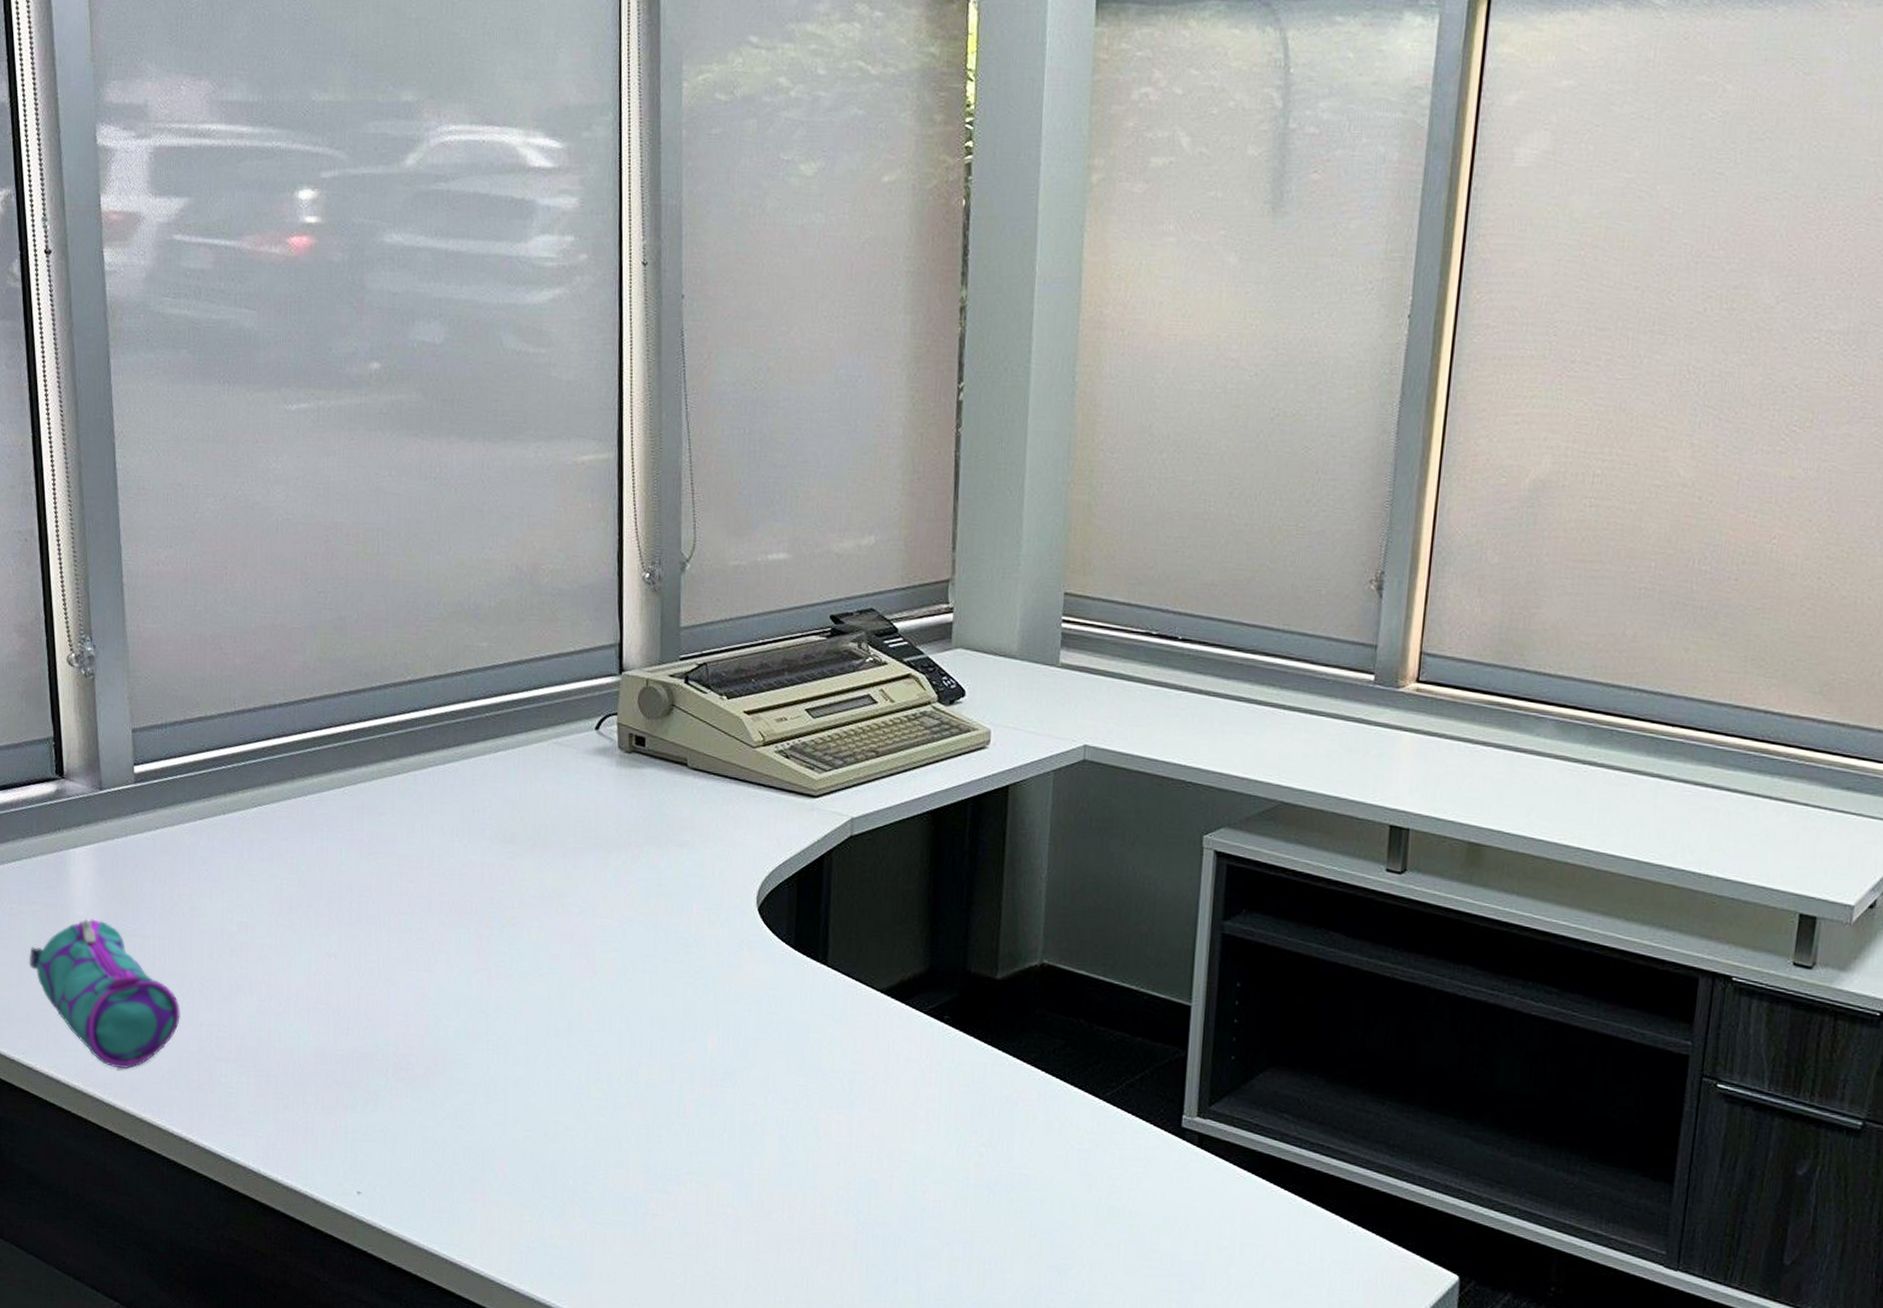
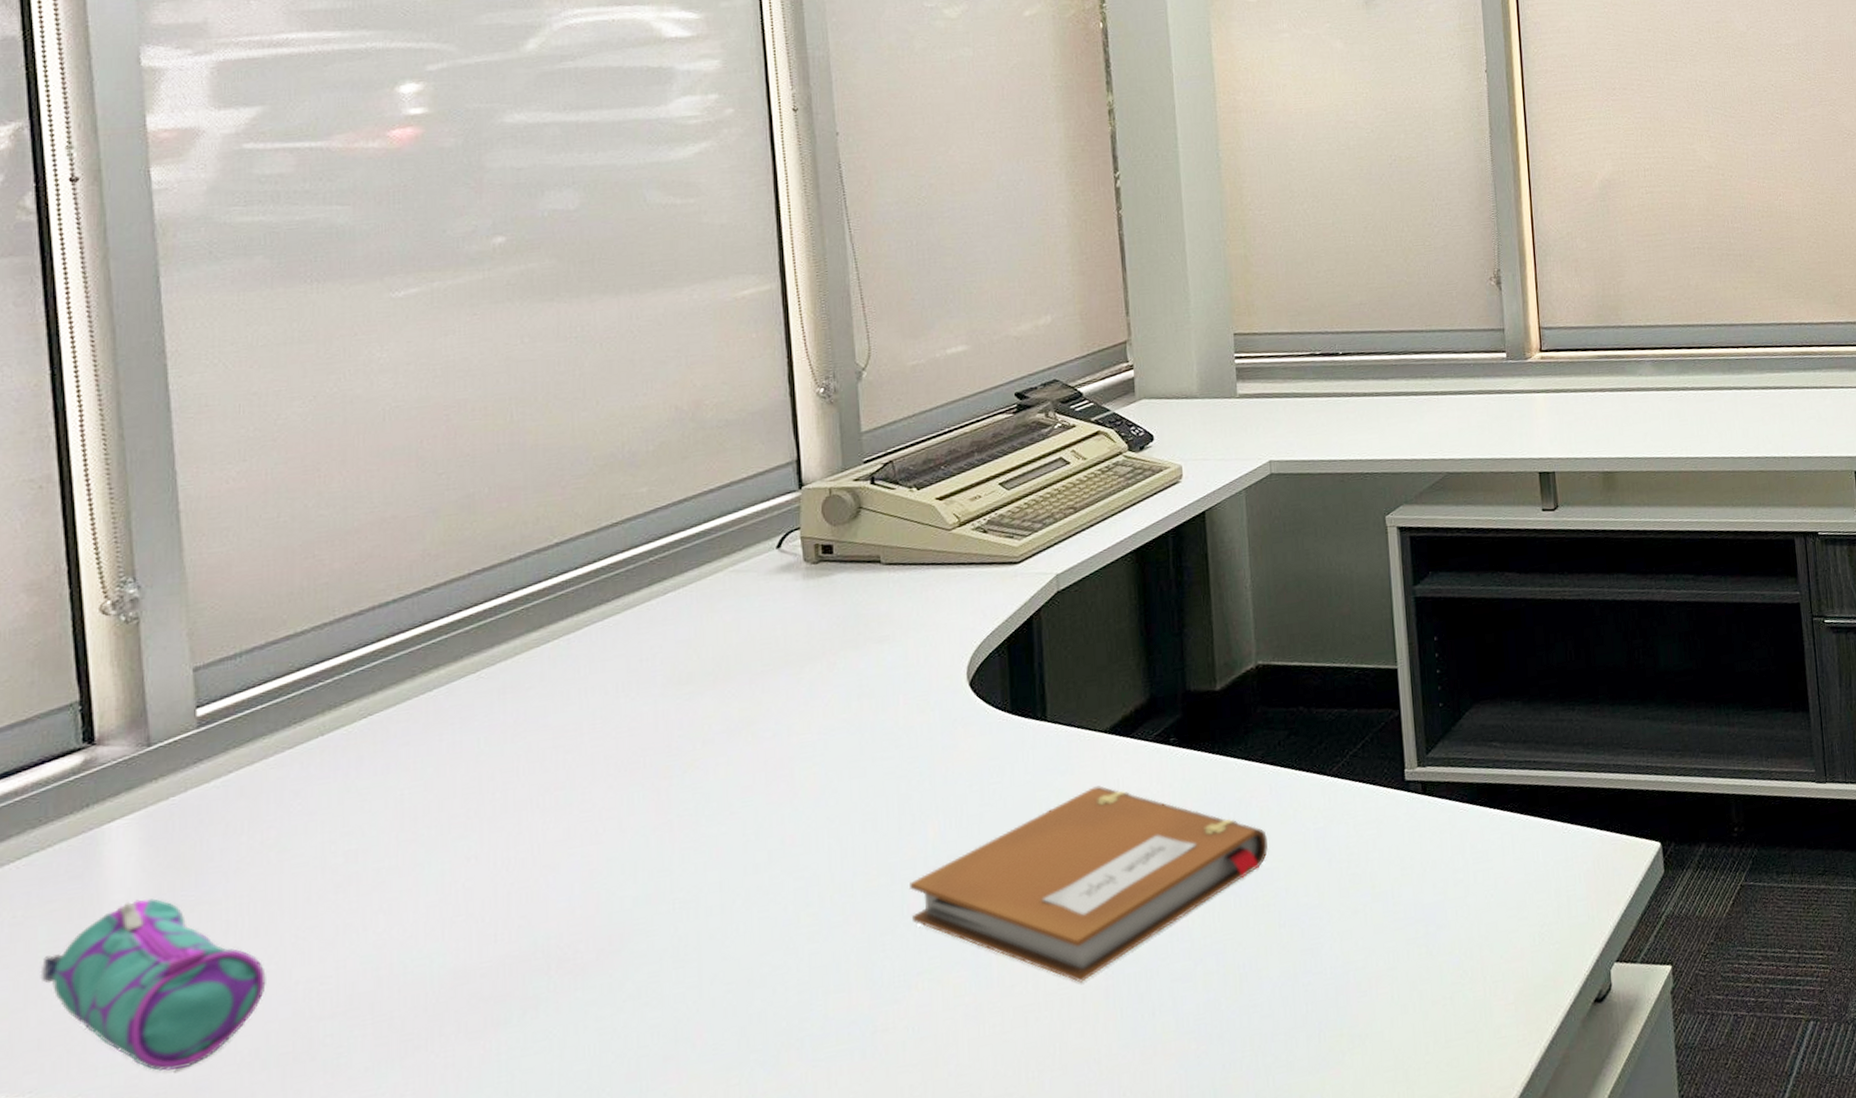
notebook: none [686,1043,1029,1228] -> present [908,786,1268,983]

